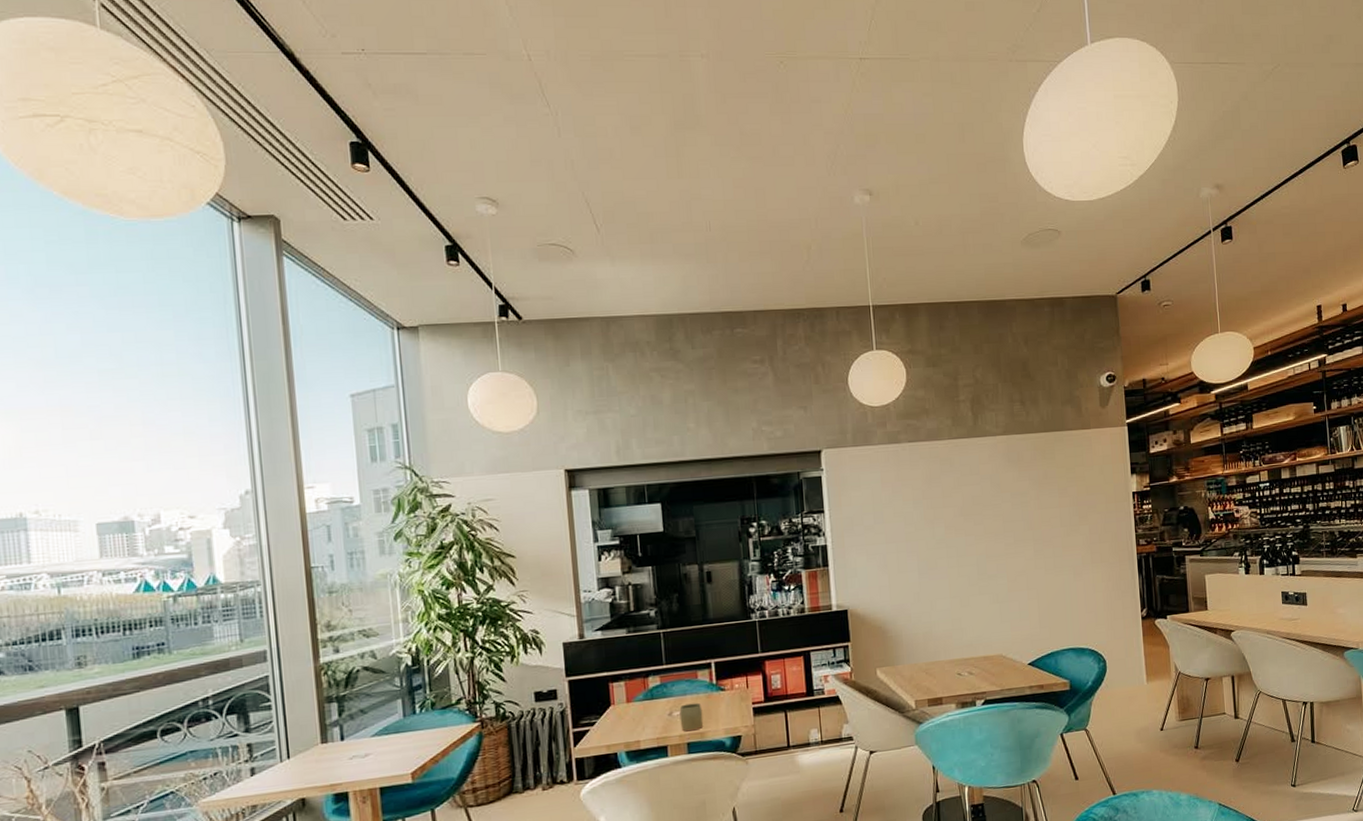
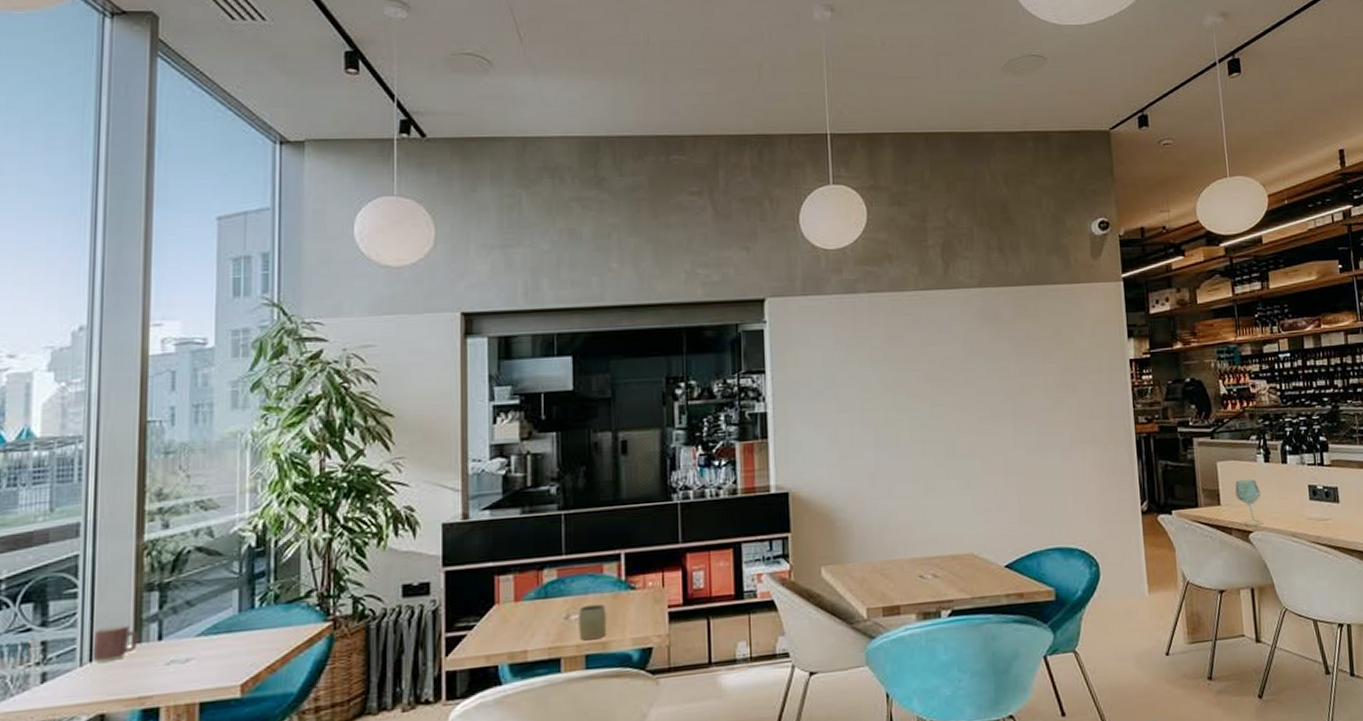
mug: none [288,729,325,759] -> present [92,624,138,663]
wine glass: none [1220,588,1243,627] -> present [1235,479,1264,527]

